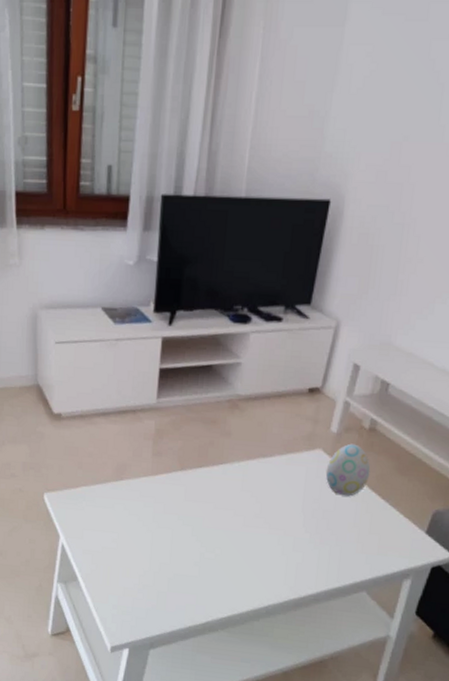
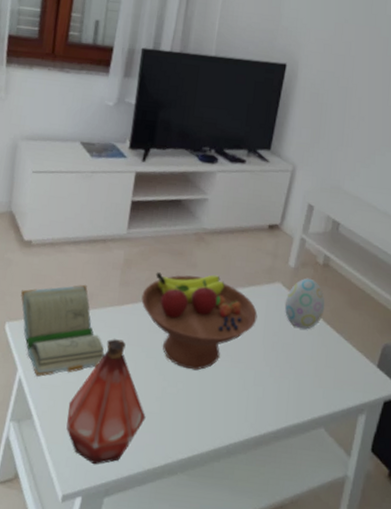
book: none [55,455,141,543] -> present [20,284,105,377]
bottle: none [110,508,185,622] -> present [66,339,146,465]
fruit bowl: none [175,441,297,537] -> present [141,272,258,371]

